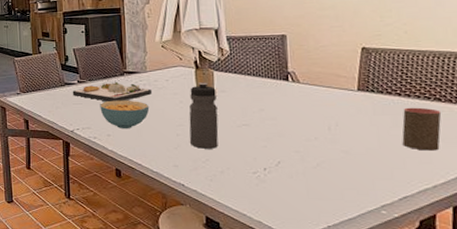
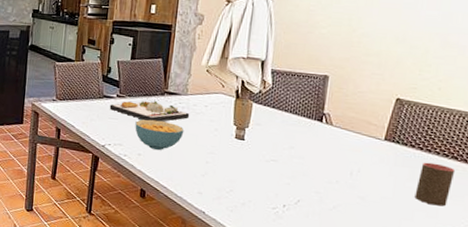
water bottle: present [189,82,219,149] -> none [217,112,252,180]

